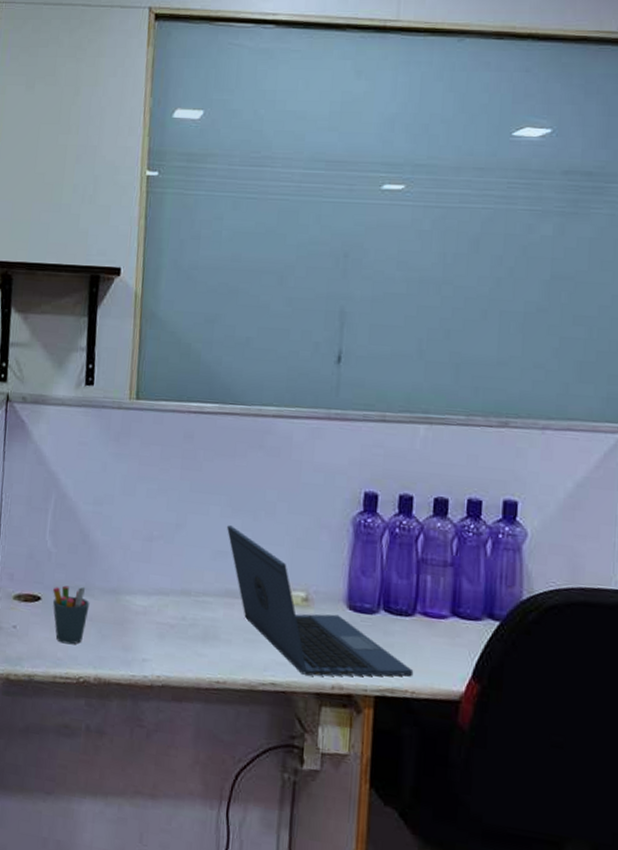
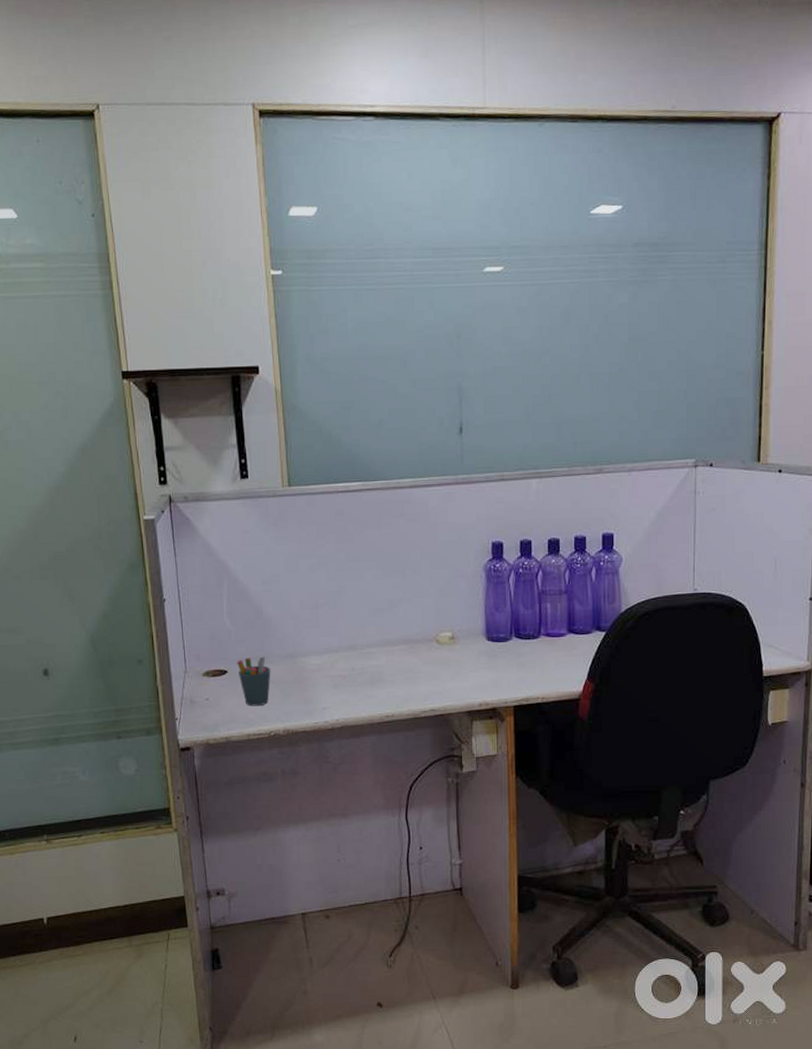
laptop: present [227,525,414,677] -> none [381,586,542,700]

